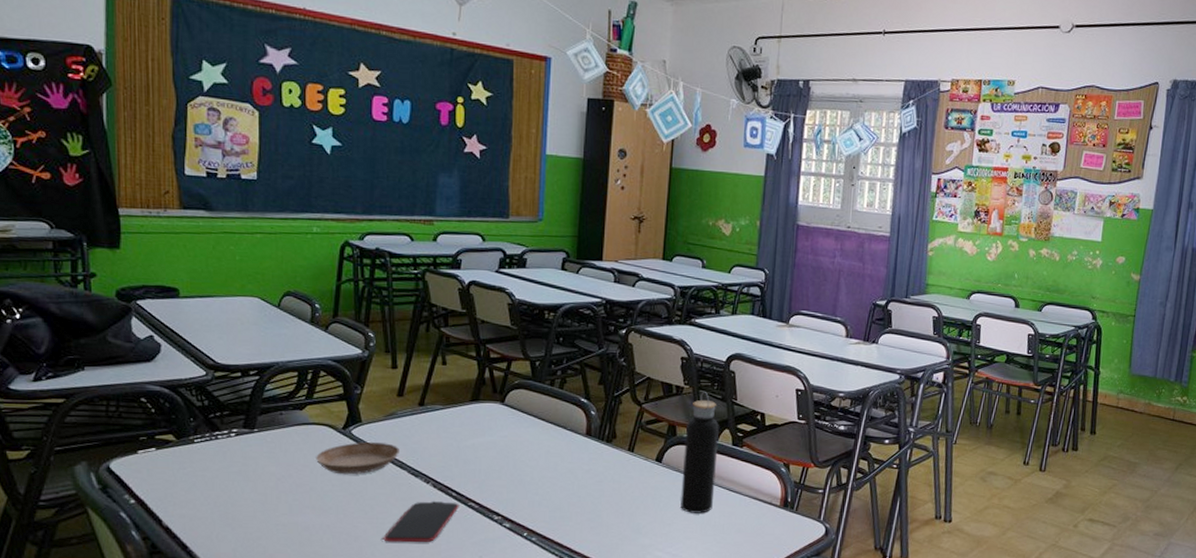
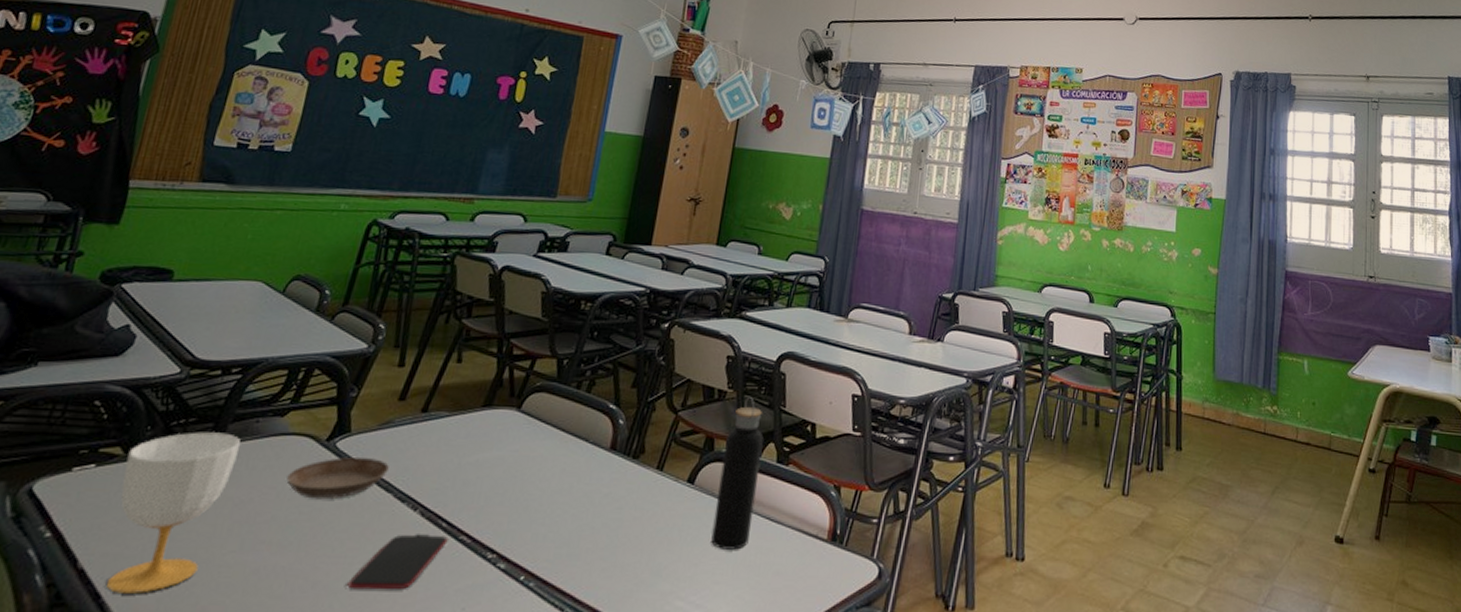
cup: none [180,422,272,545] -> present [106,432,241,594]

